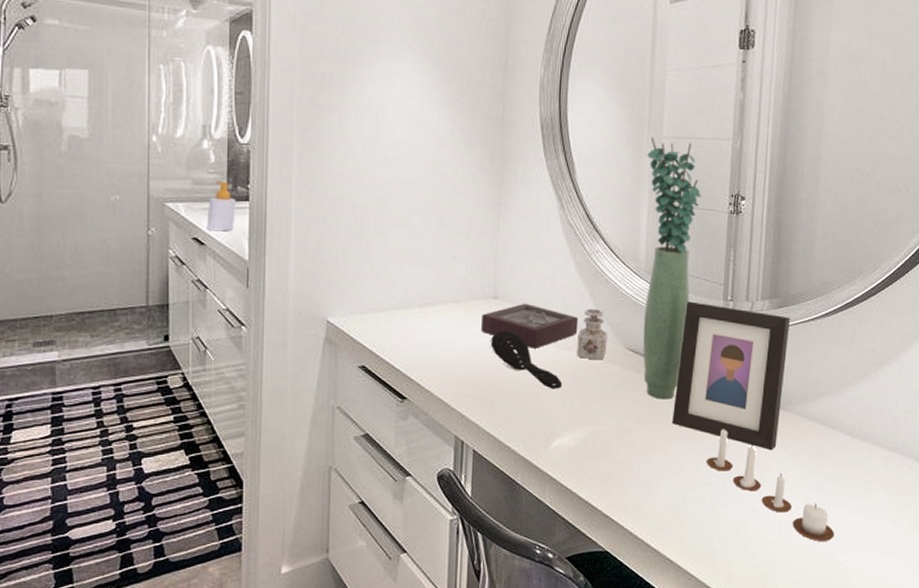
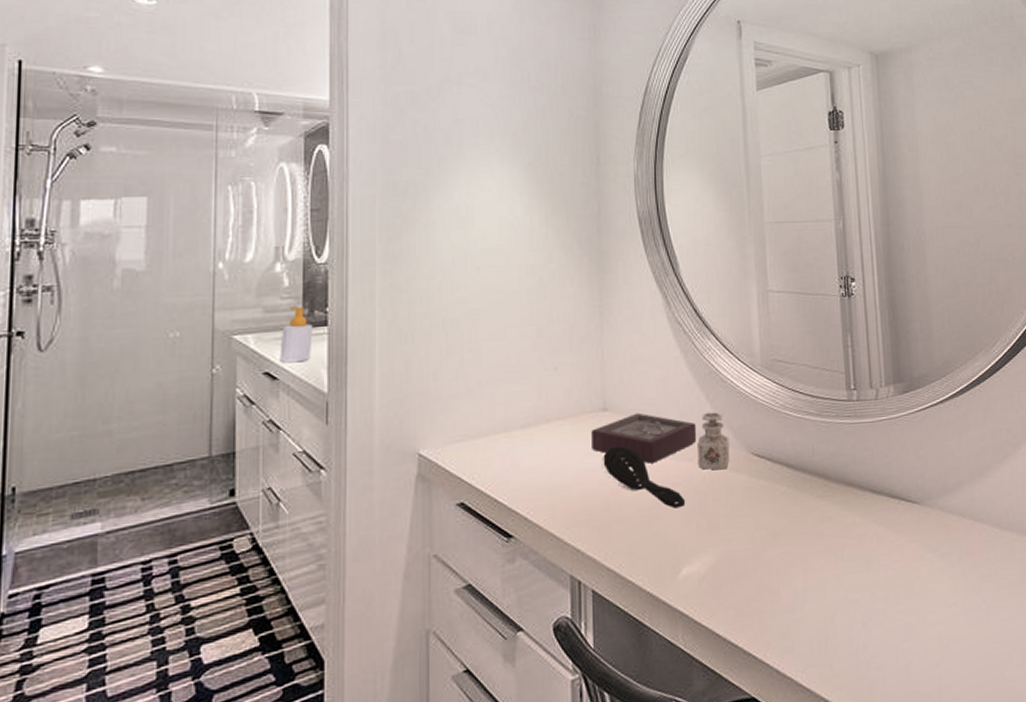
vase: present [642,137,701,400] -> none [751,224,812,508]
picture frame: present [672,301,790,451] -> none [808,394,924,555]
candle: present [707,426,835,542] -> none [851,531,1000,657]

